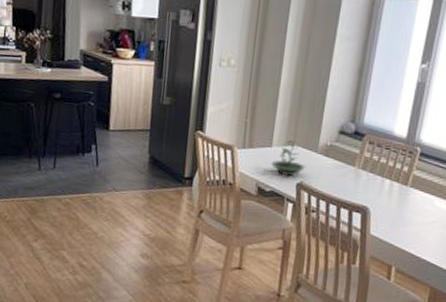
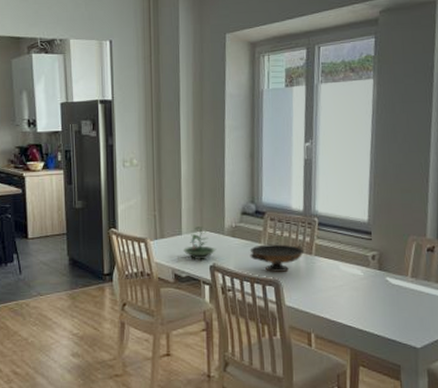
decorative bowl: none [341,168,399,200] -> present [249,244,304,272]

